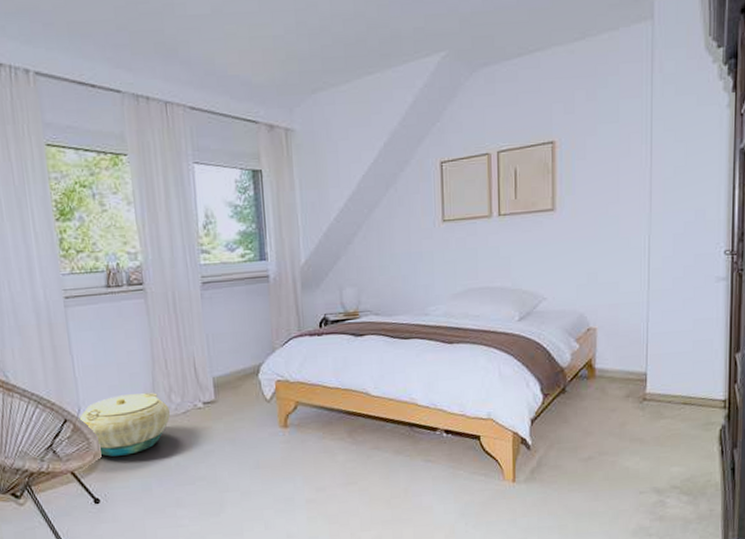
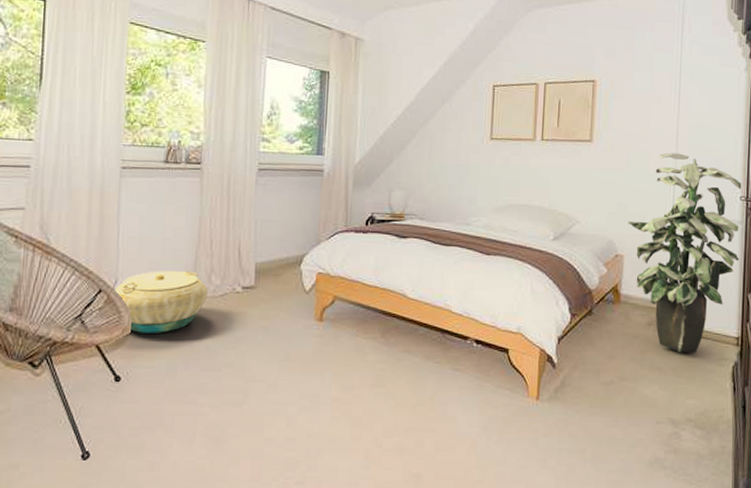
indoor plant: none [599,211,726,422] -> present [628,153,742,353]

